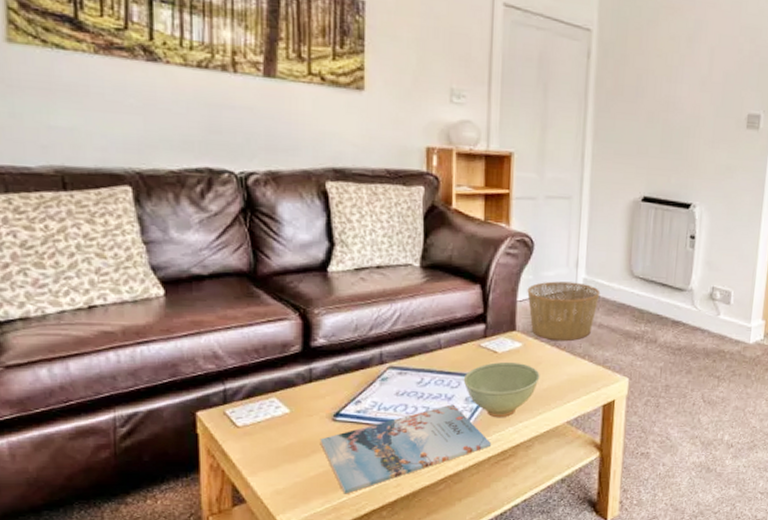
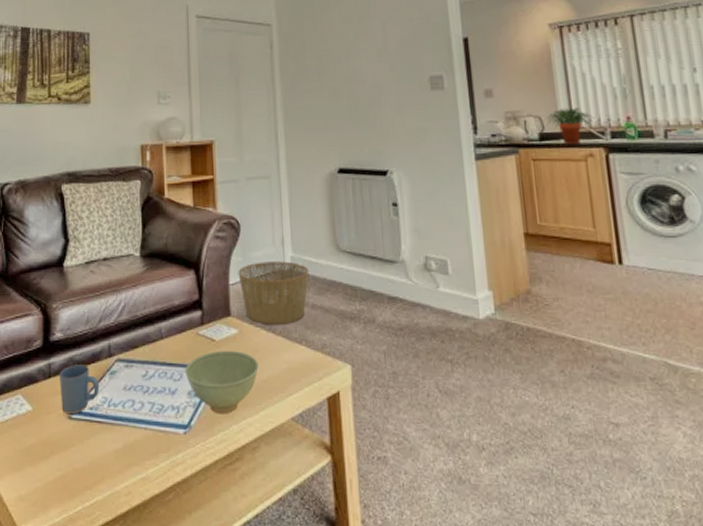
magazine: present [319,404,491,494] -> none [57,399,216,503]
mug: none [322,370,369,417] -> present [60,365,100,415]

